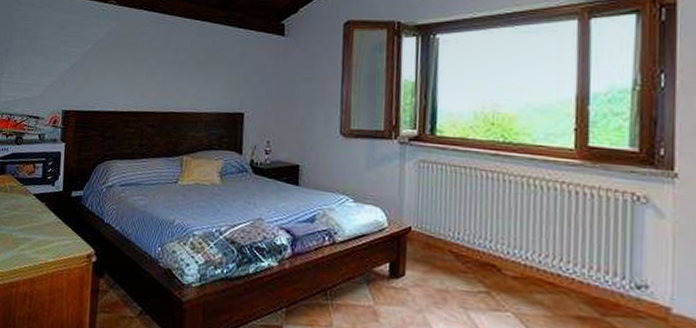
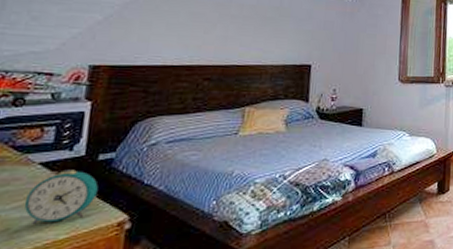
alarm clock: none [26,202,73,246] -> present [24,169,98,224]

